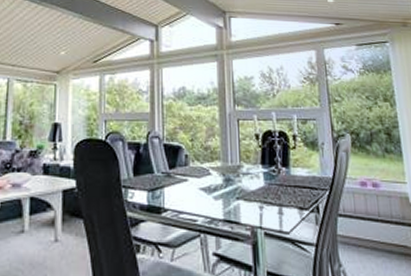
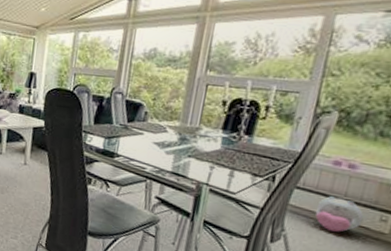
plush toy: none [361,218,400,256] -> present [315,195,365,232]

